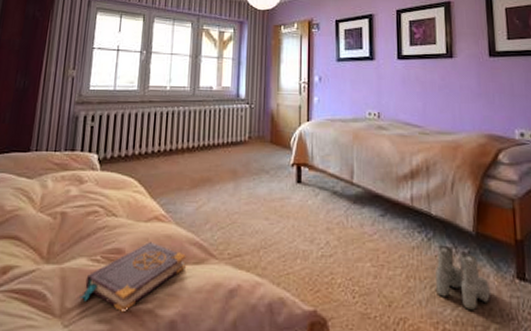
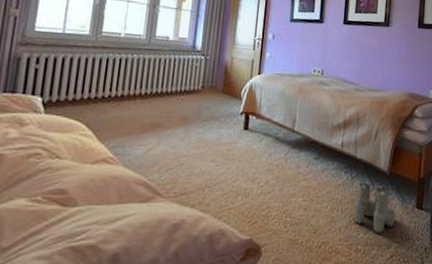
book: present [79,242,187,313] -> none [17,183,134,249]

